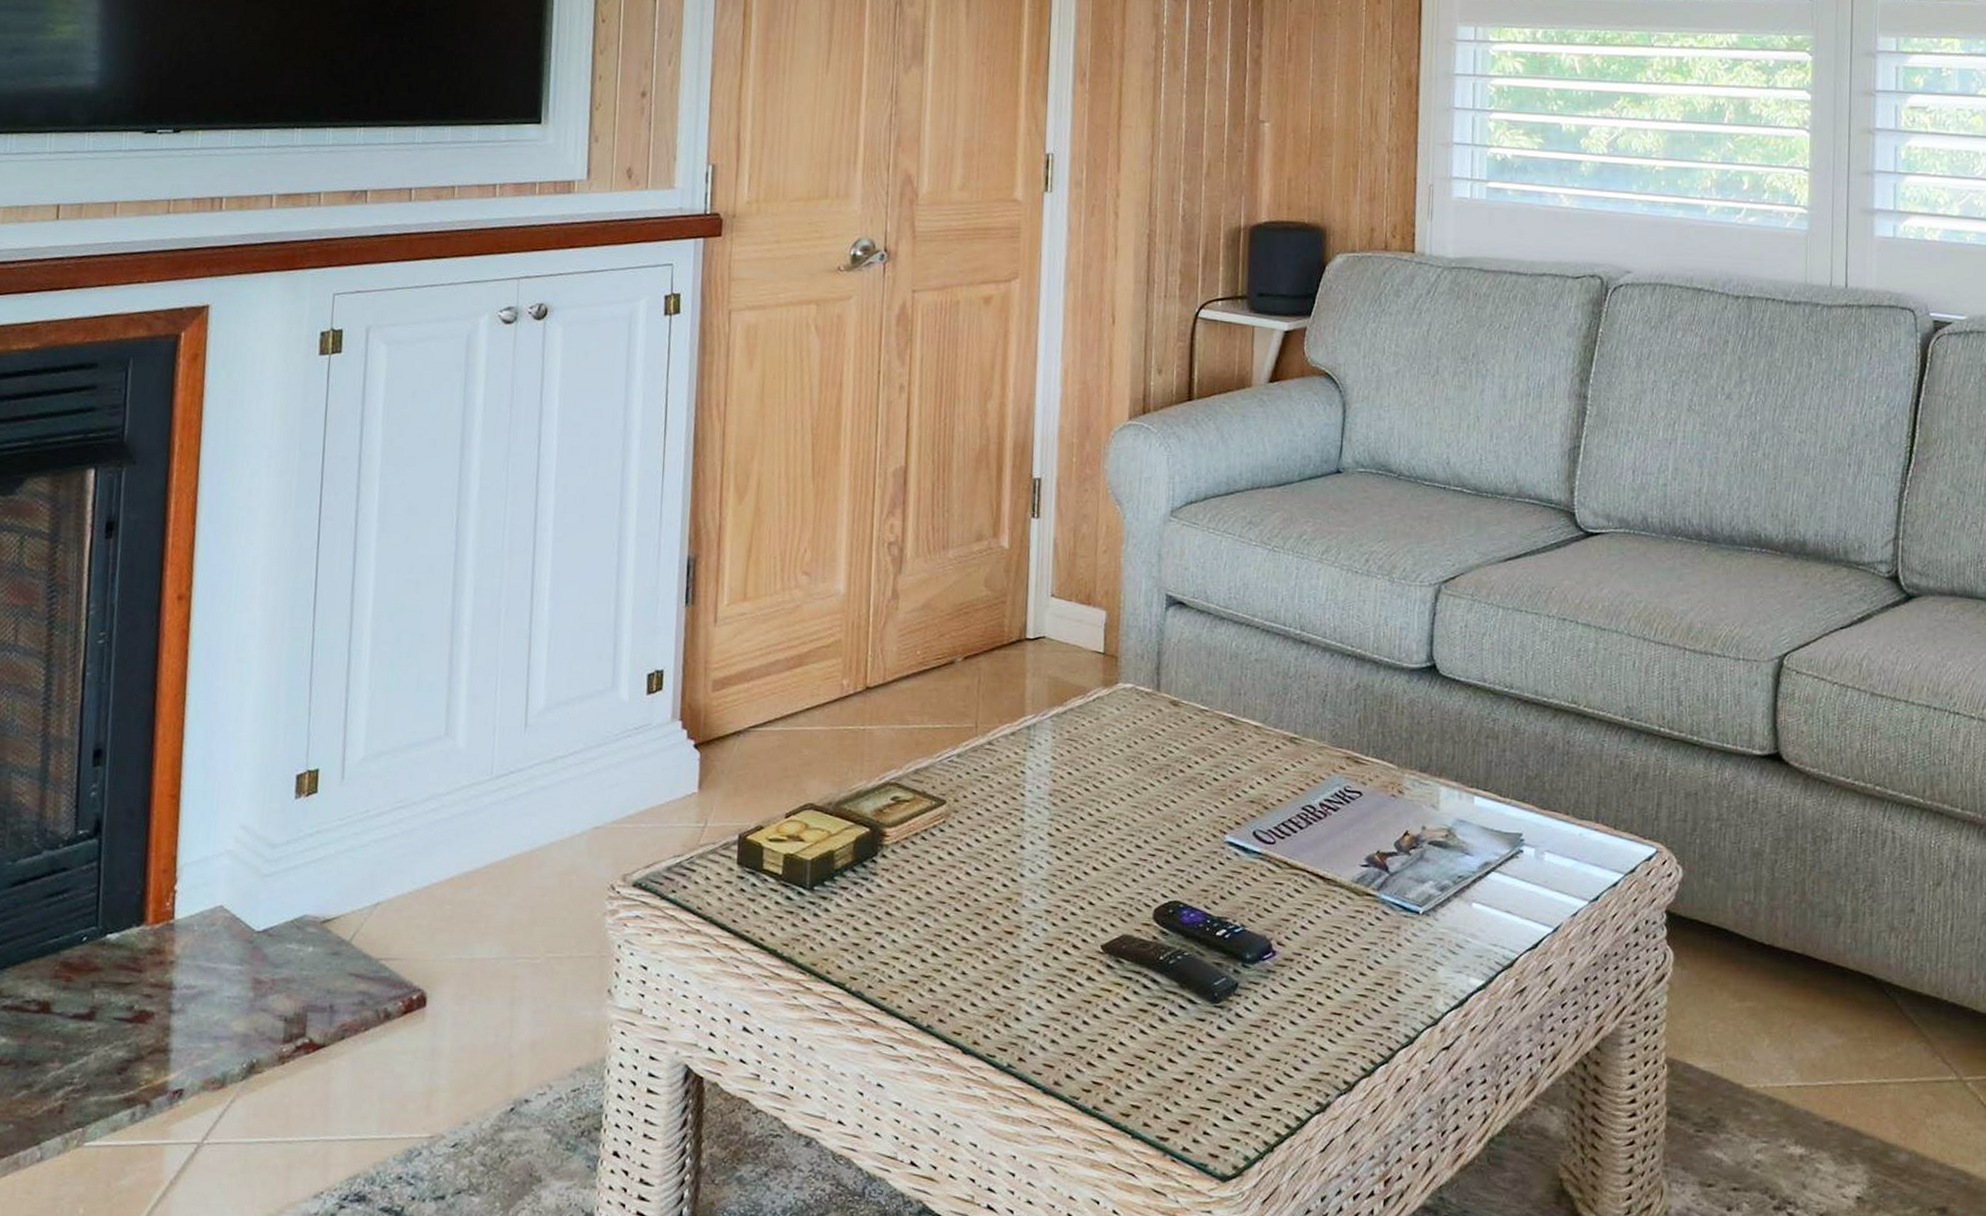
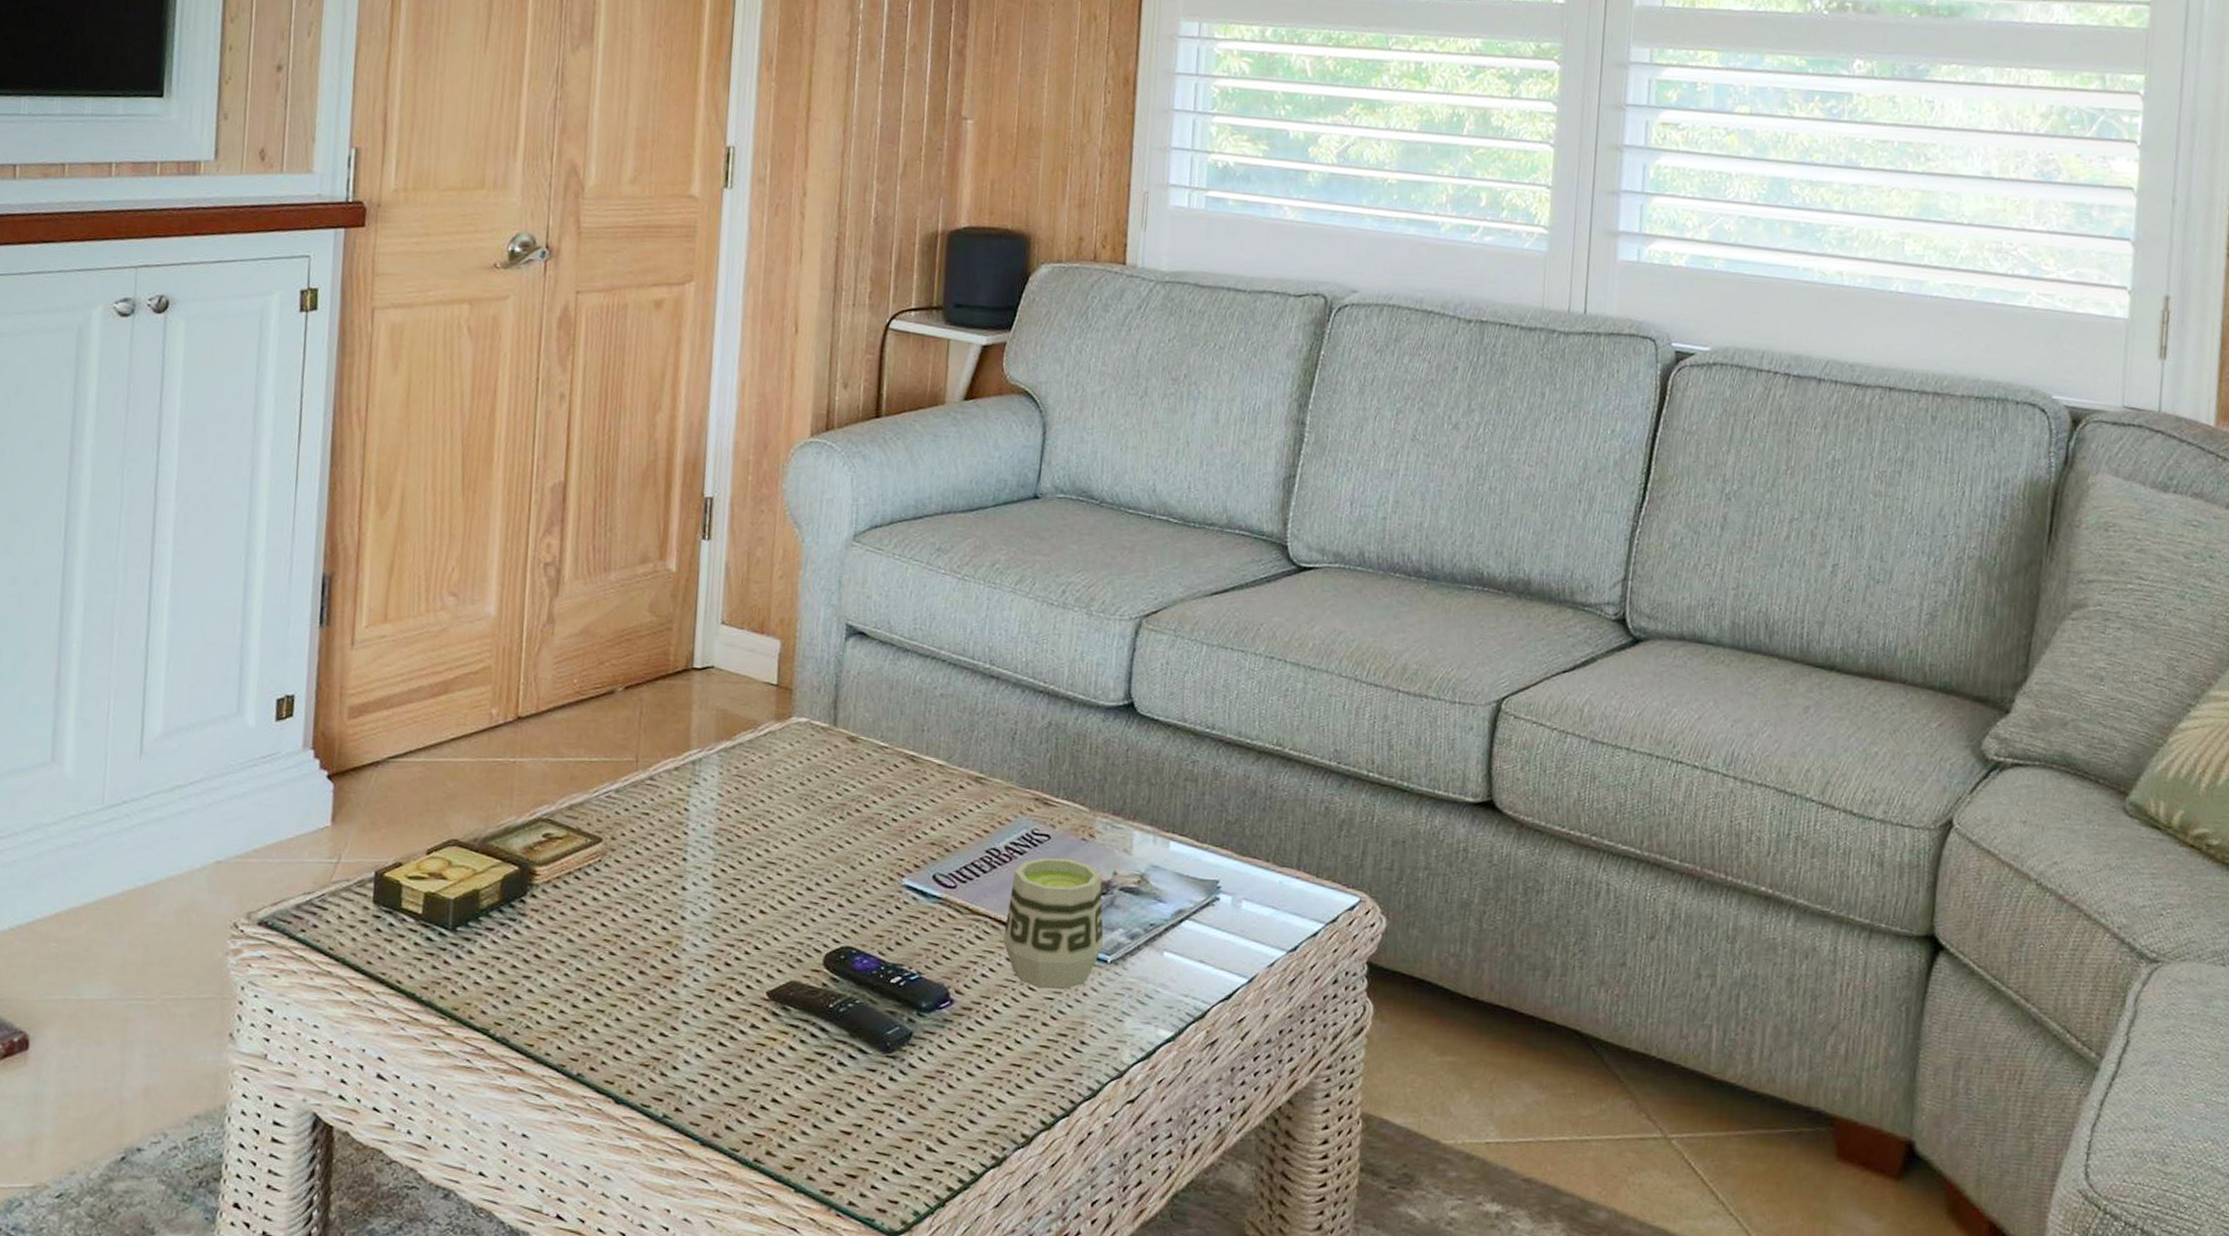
cup: none [1321,813,1415,941] -> present [1003,857,1104,990]

